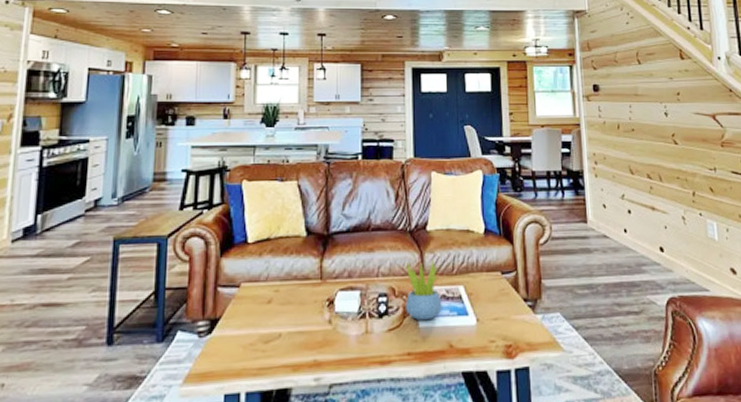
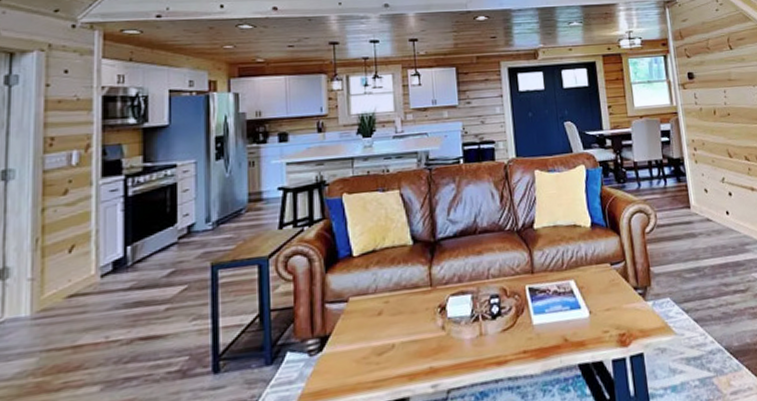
succulent plant: present [405,257,442,321] -> none [516,255,555,318]

